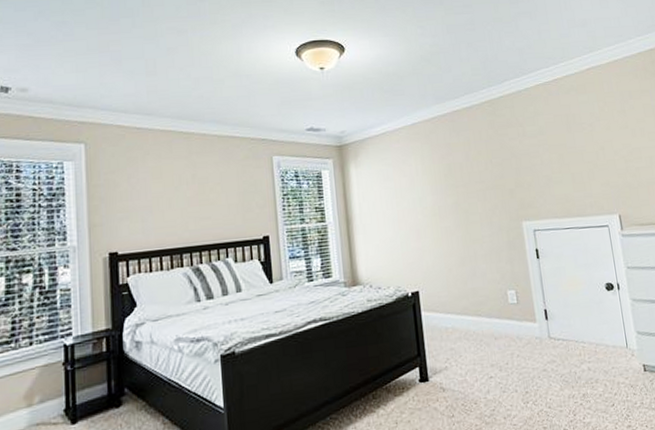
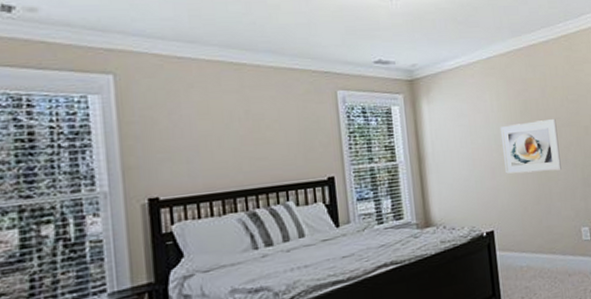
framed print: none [425,181,486,236] -> present [500,118,562,174]

